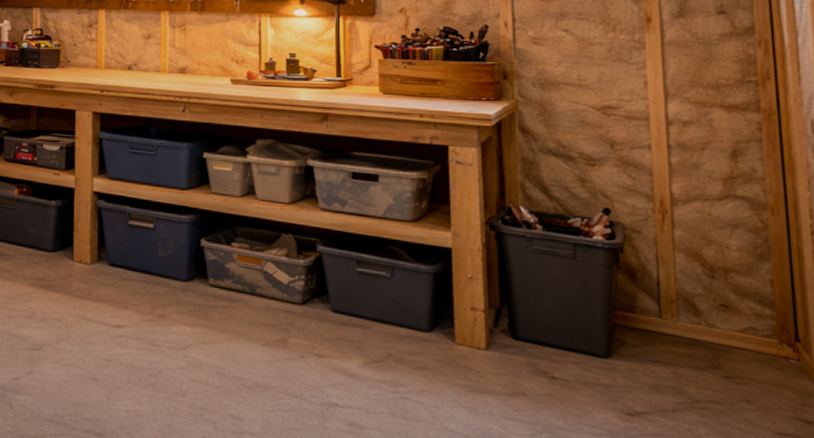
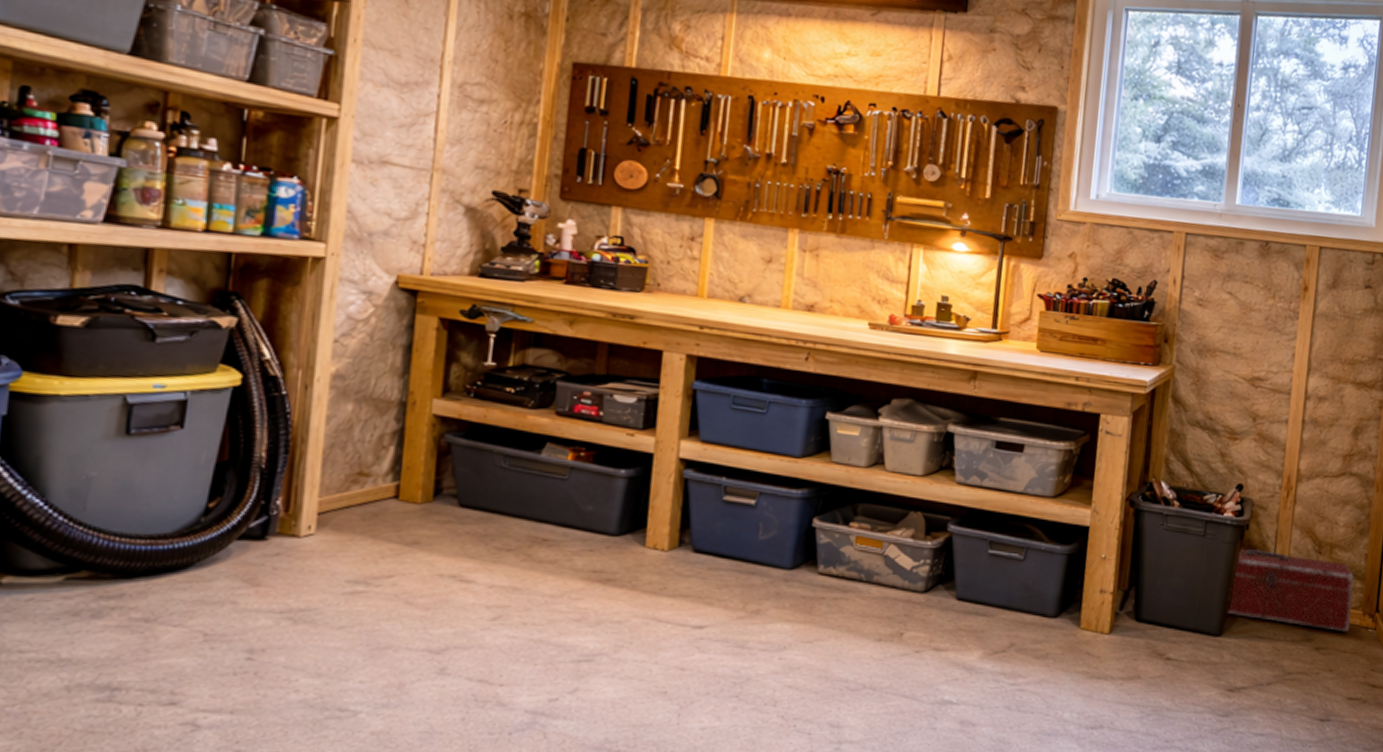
toolbox: none [612,272,765,361] -> present [1227,549,1355,631]

